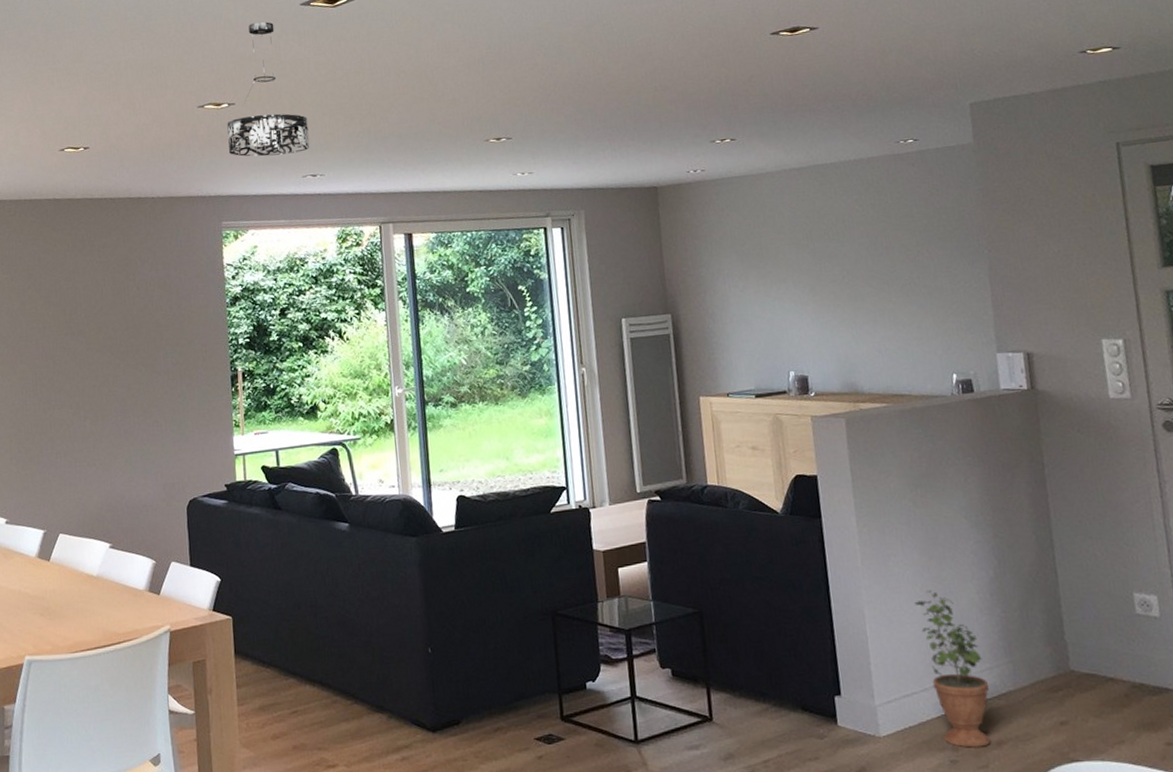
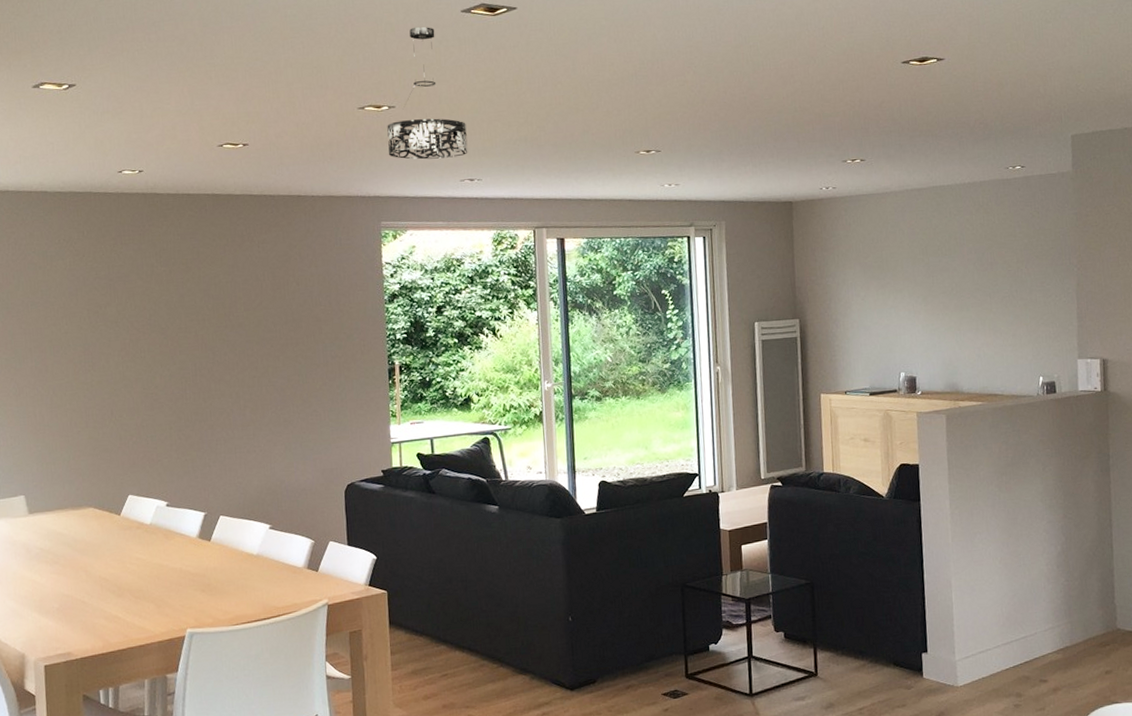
potted plant: present [914,590,991,748] -> none [994,563,1051,694]

